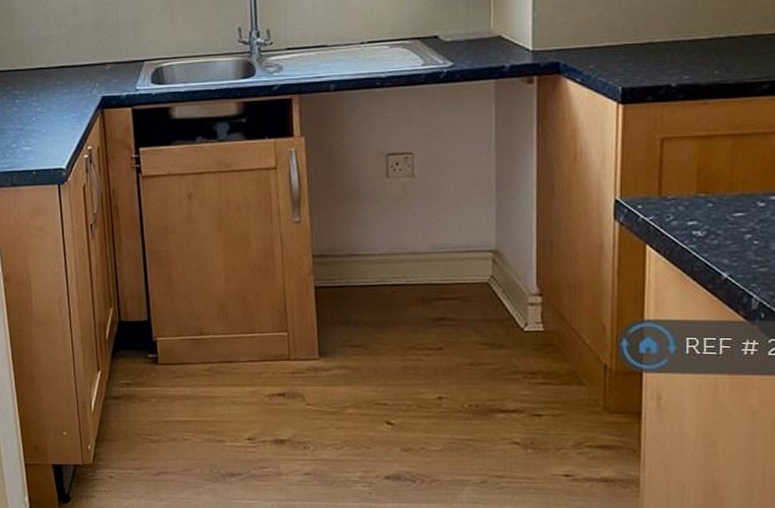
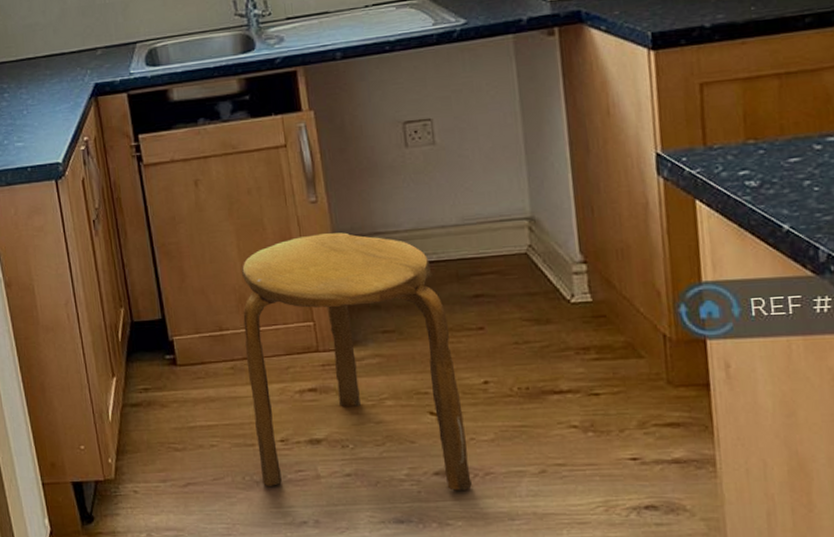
stool: none [222,252,419,494] -> present [241,232,472,490]

